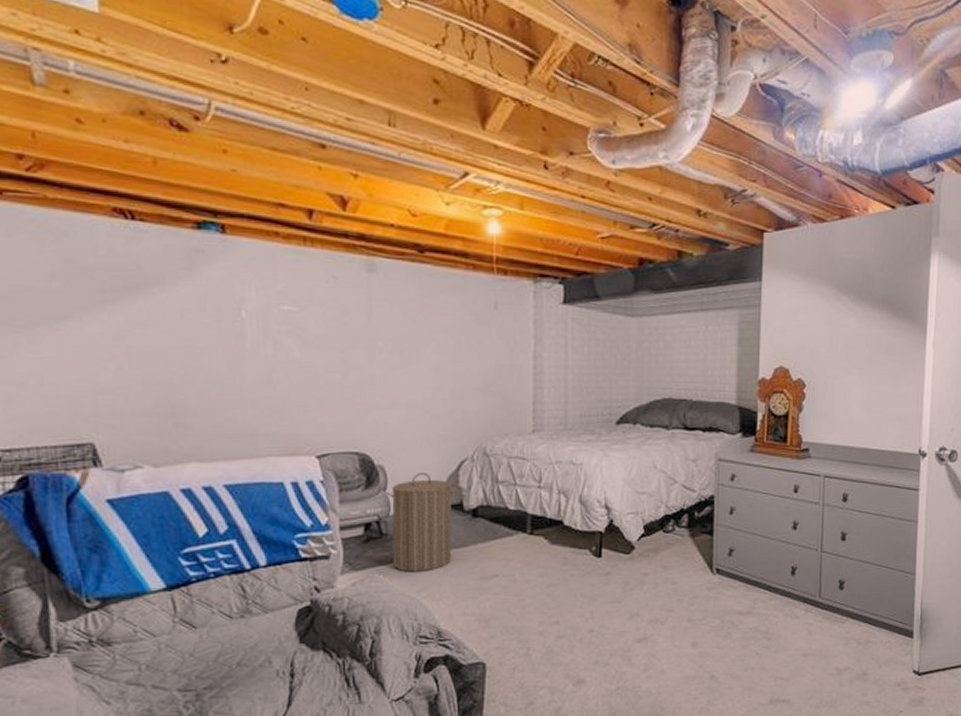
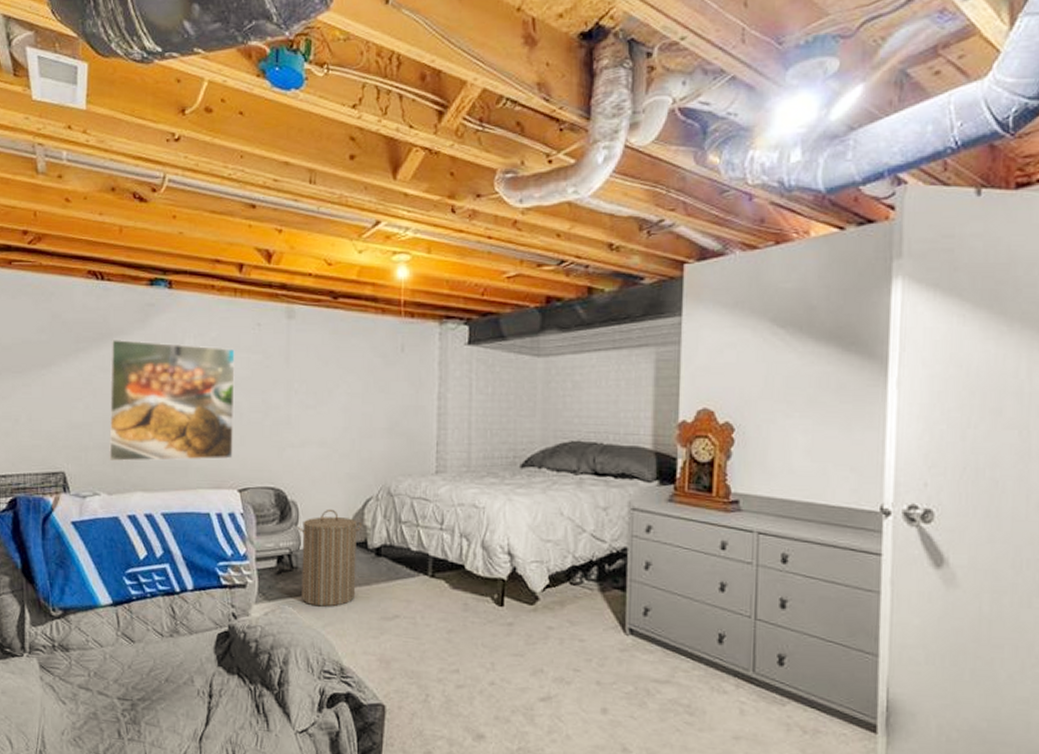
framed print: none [148,290,310,430] -> present [109,340,236,462]

